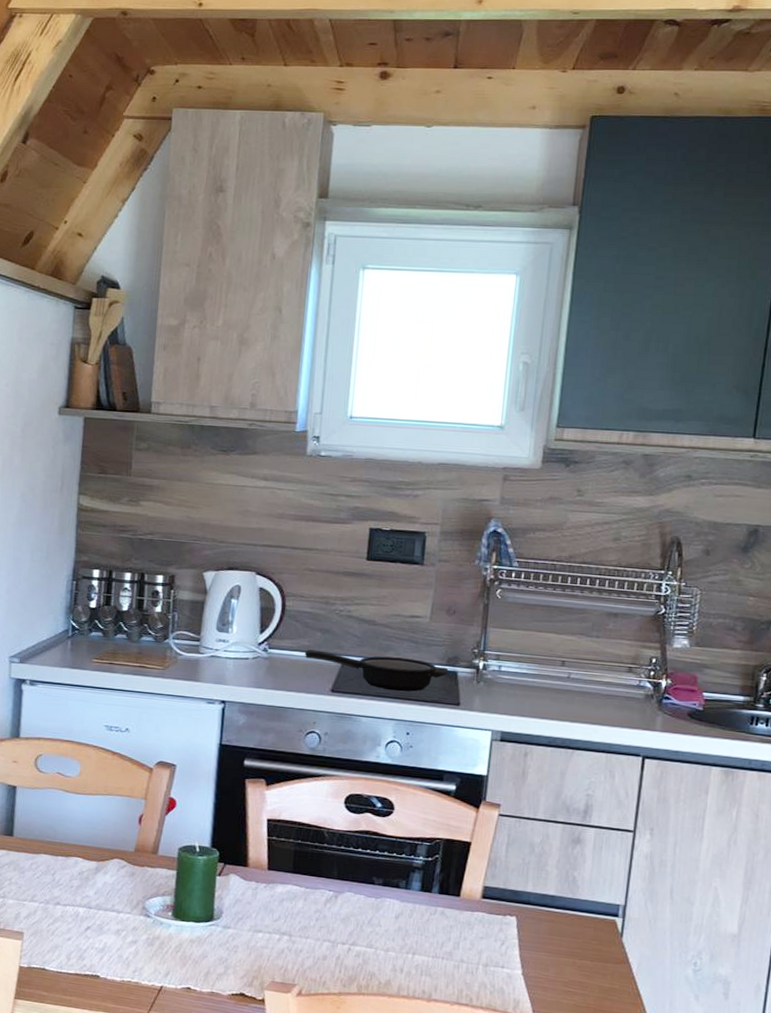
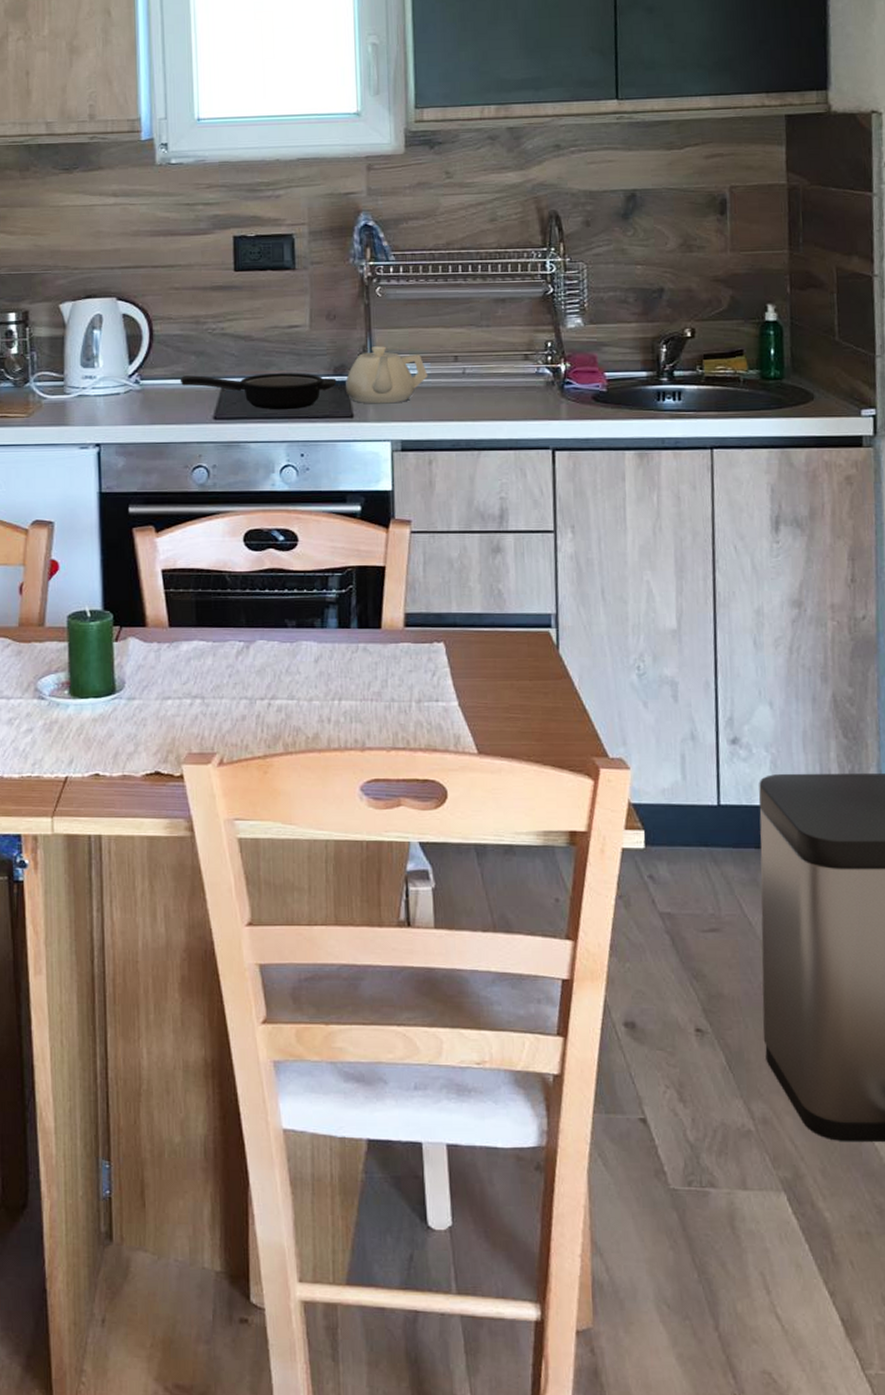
teapot: none [455,643,535,698] -> present [345,346,428,404]

